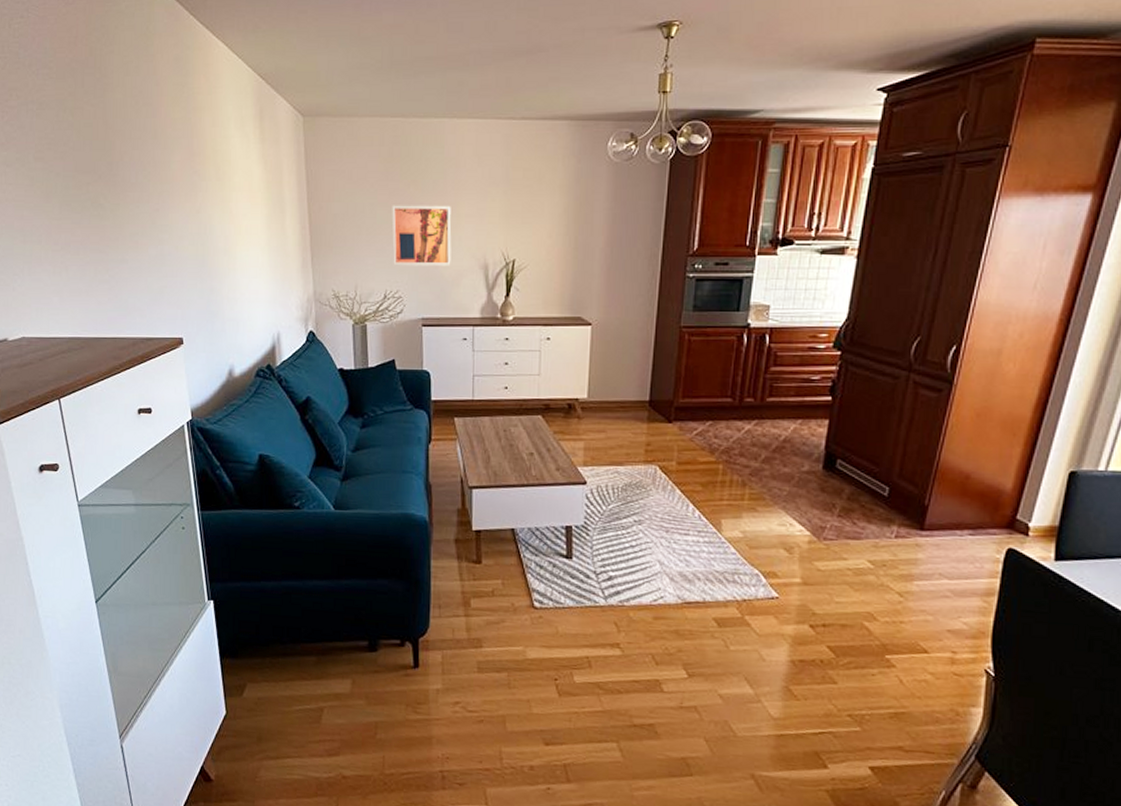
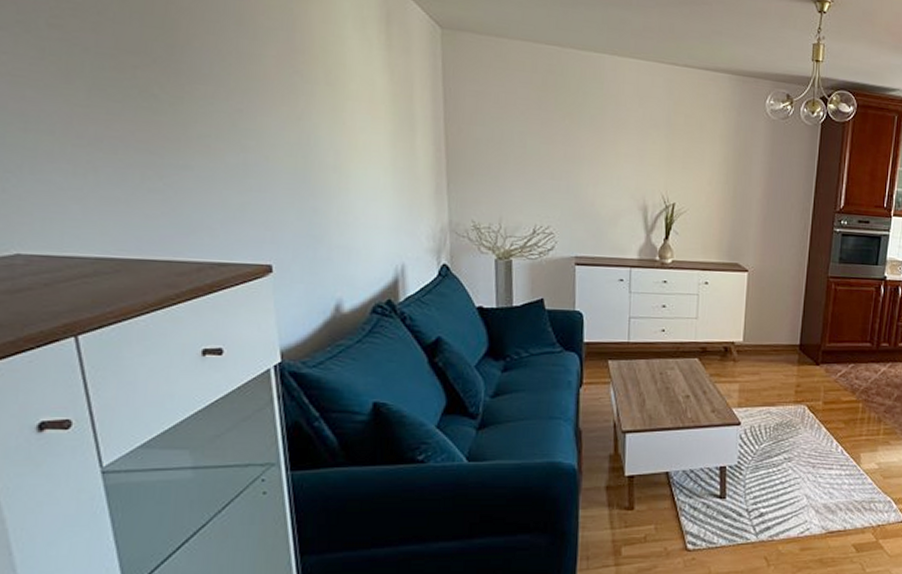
wall art: present [391,205,452,267] -> none [543,136,610,205]

